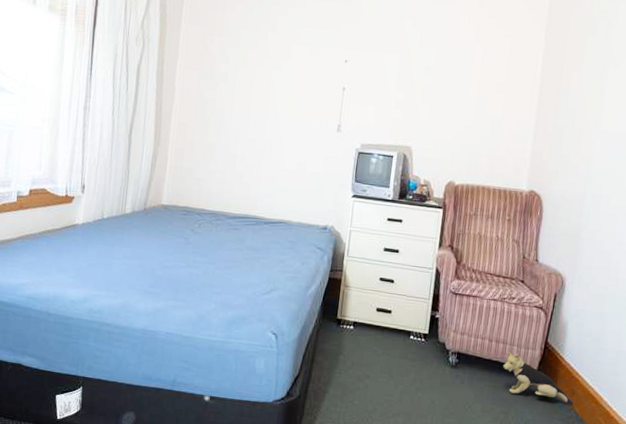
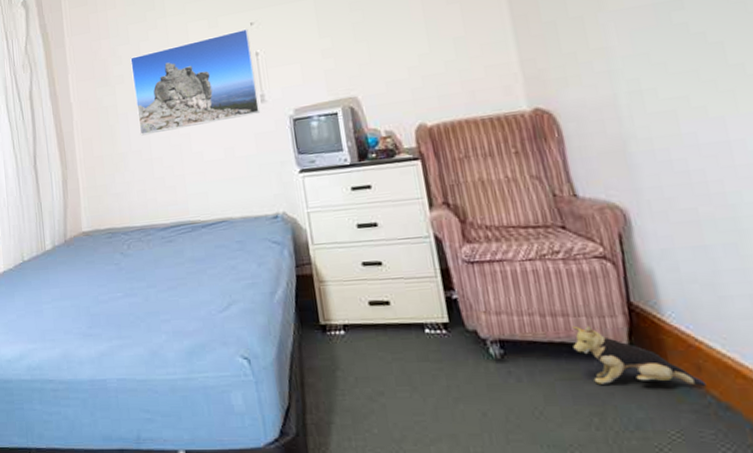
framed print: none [230,60,342,140] -> present [130,28,260,136]

